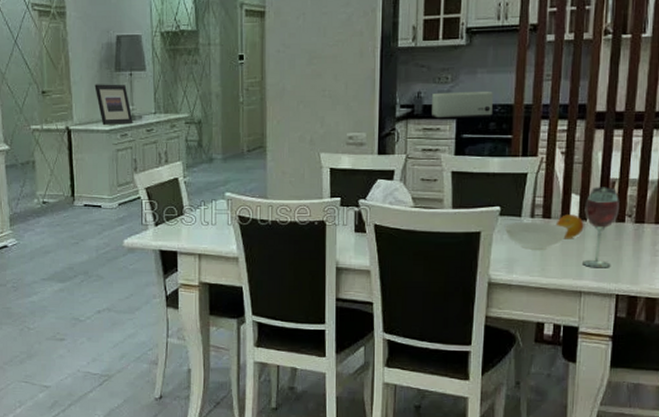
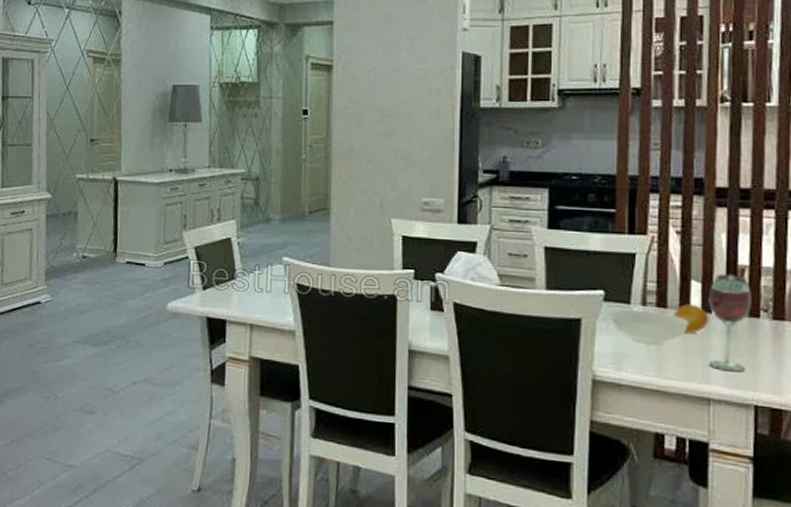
picture frame: present [94,84,133,125] -> none [146,134,185,178]
toaster: present [432,91,493,120] -> none [520,158,591,189]

